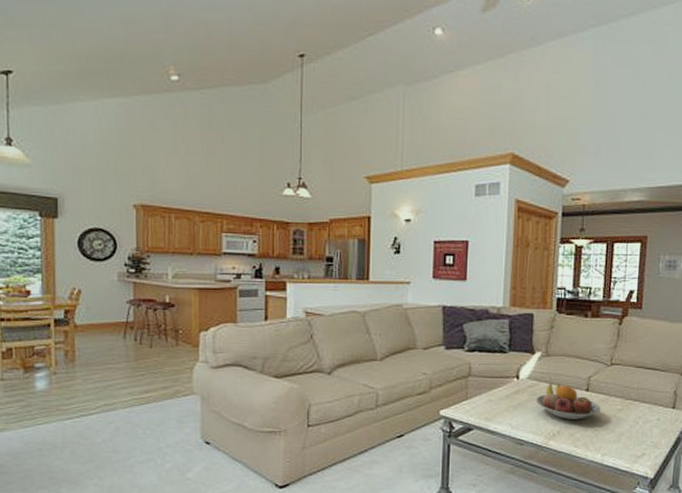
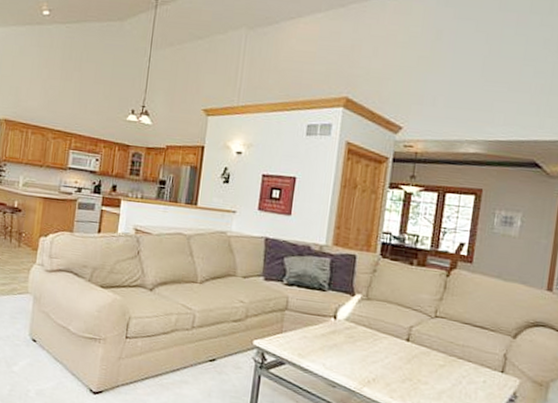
fruit bowl: present [535,383,601,419] -> none [352,327,421,370]

